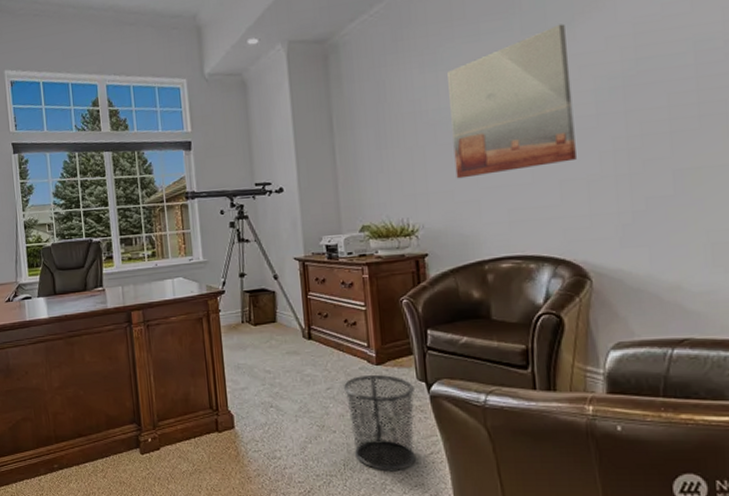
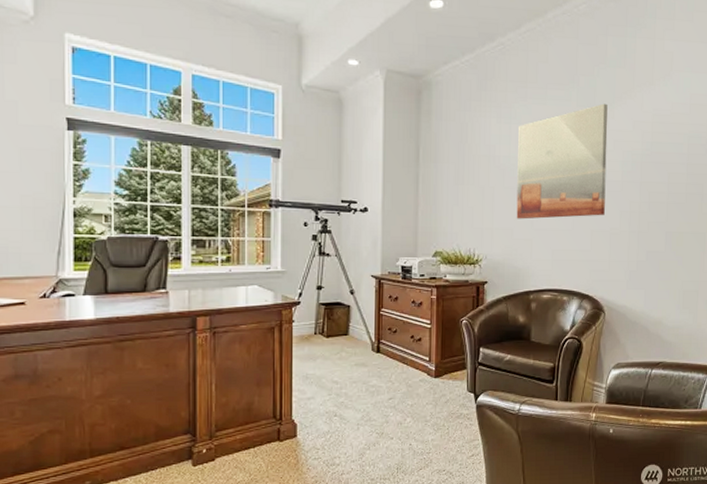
waste bin: present [342,375,415,470] -> none [403,387,464,472]

